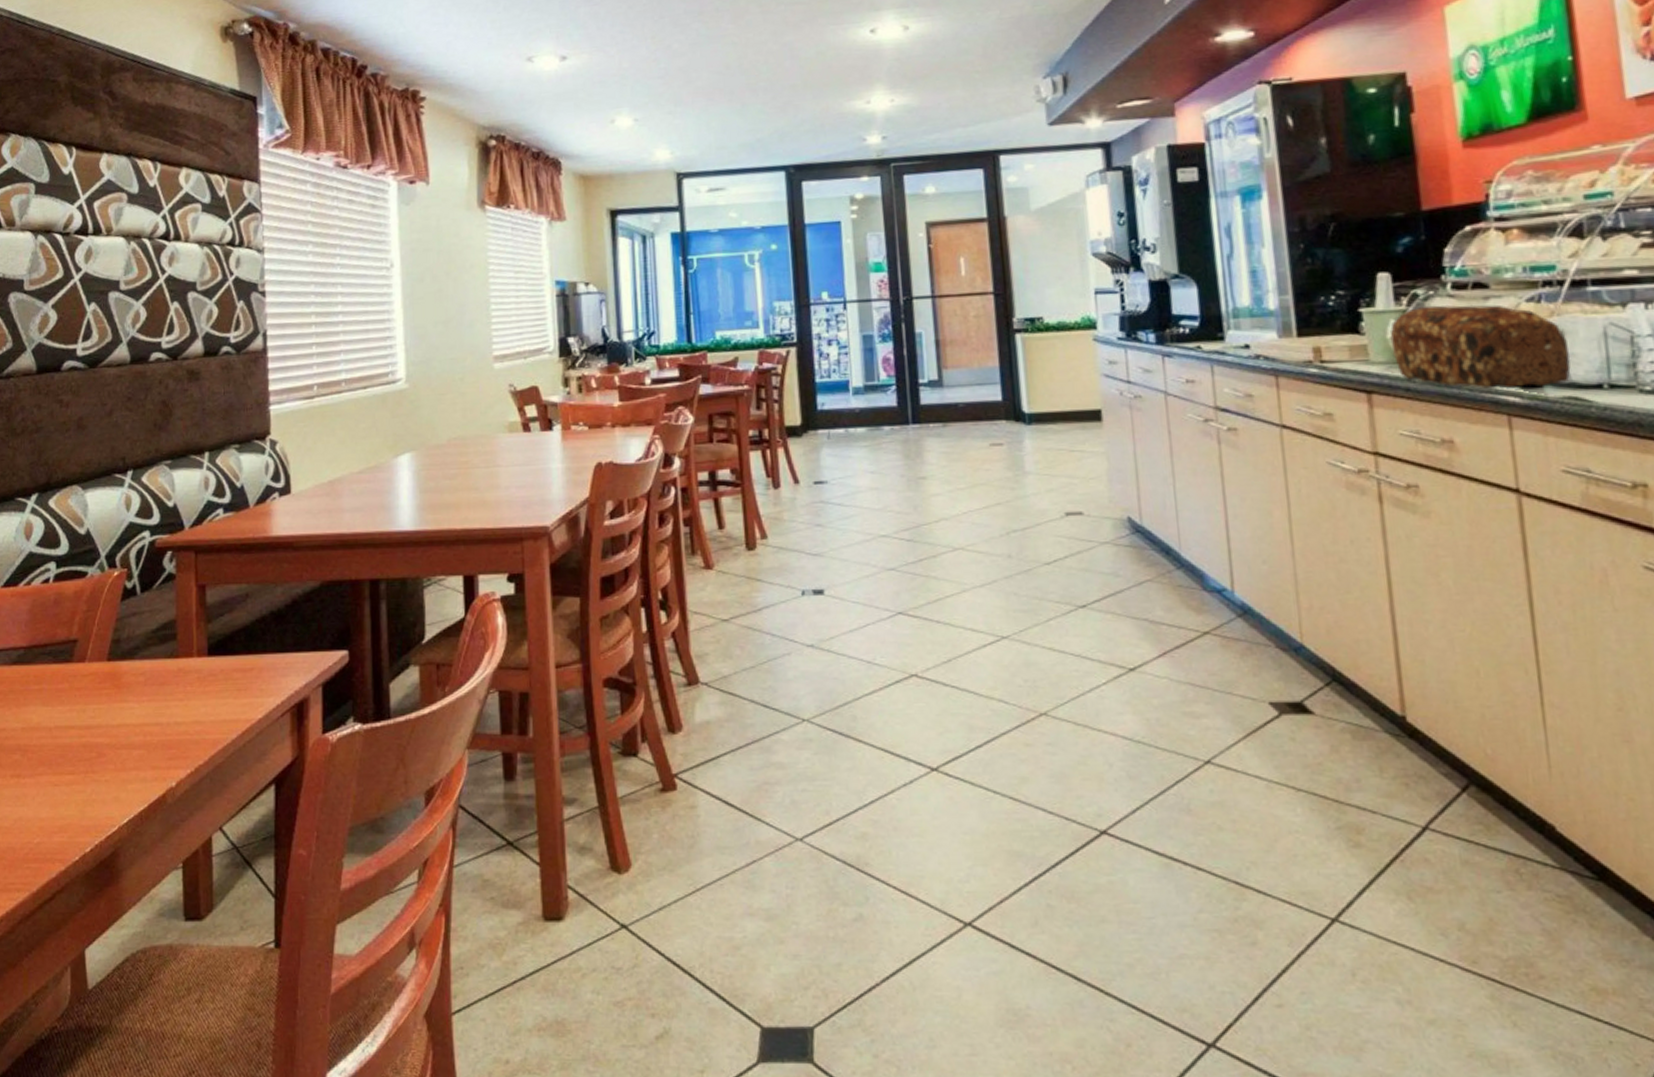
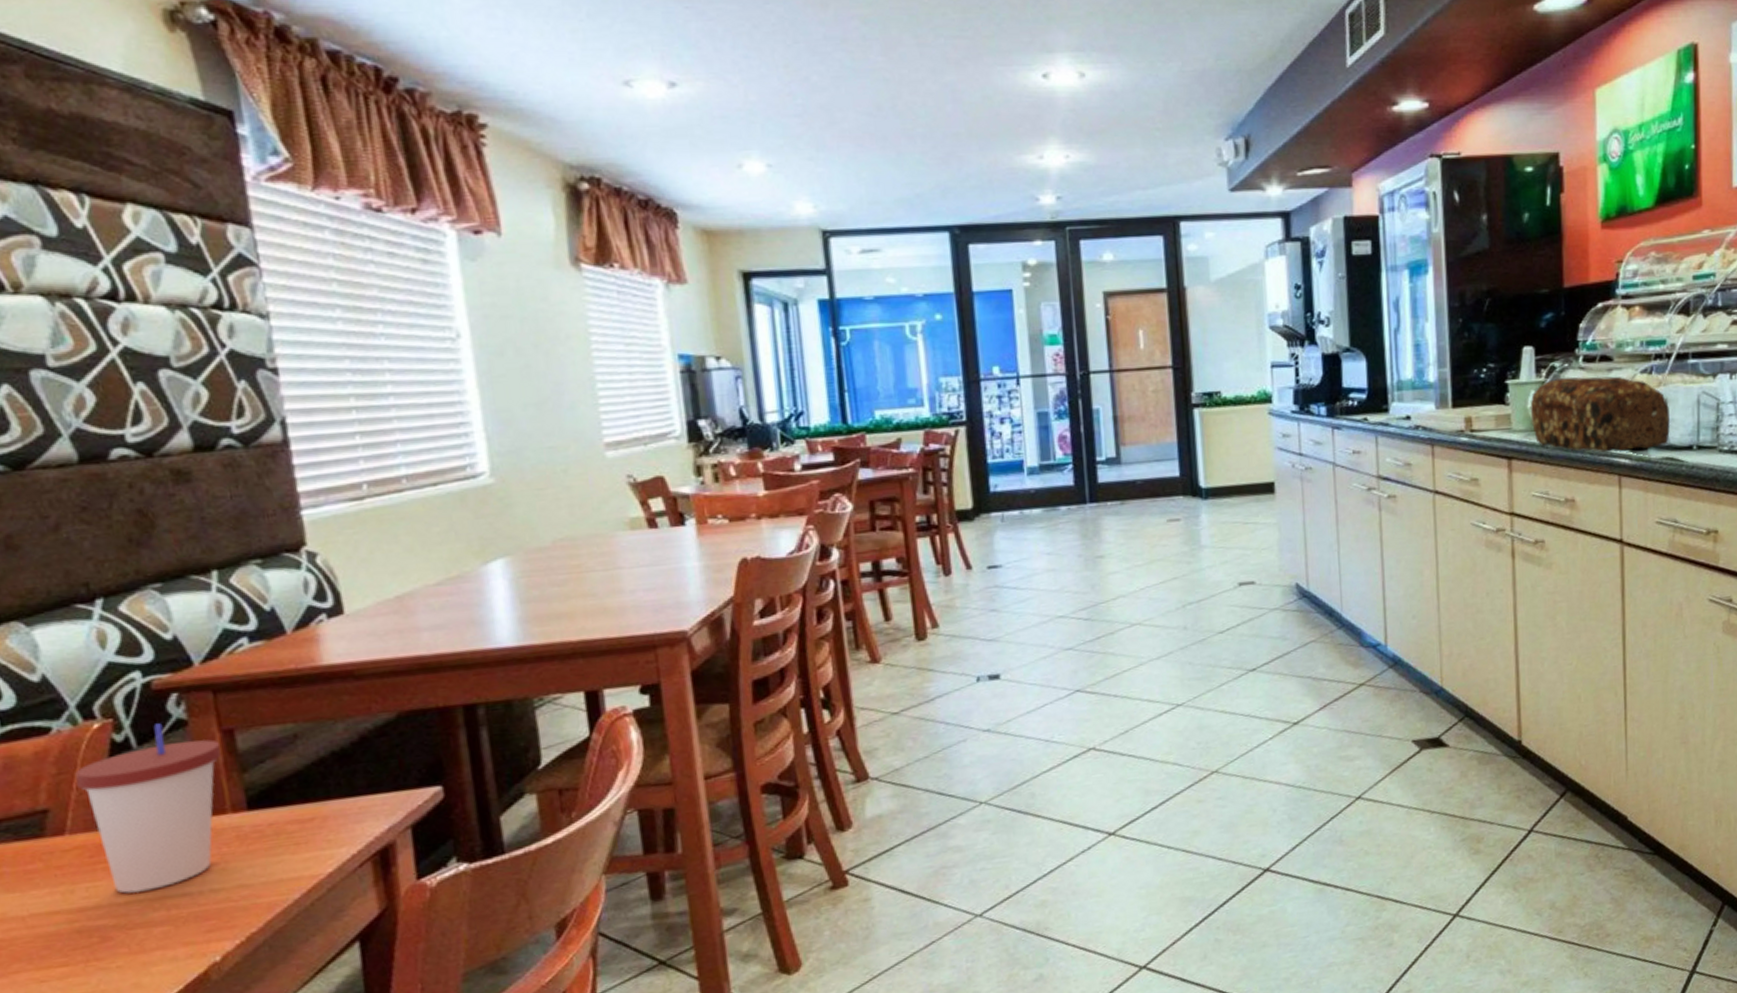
cup: none [98,575,196,717] -> present [75,723,221,894]

